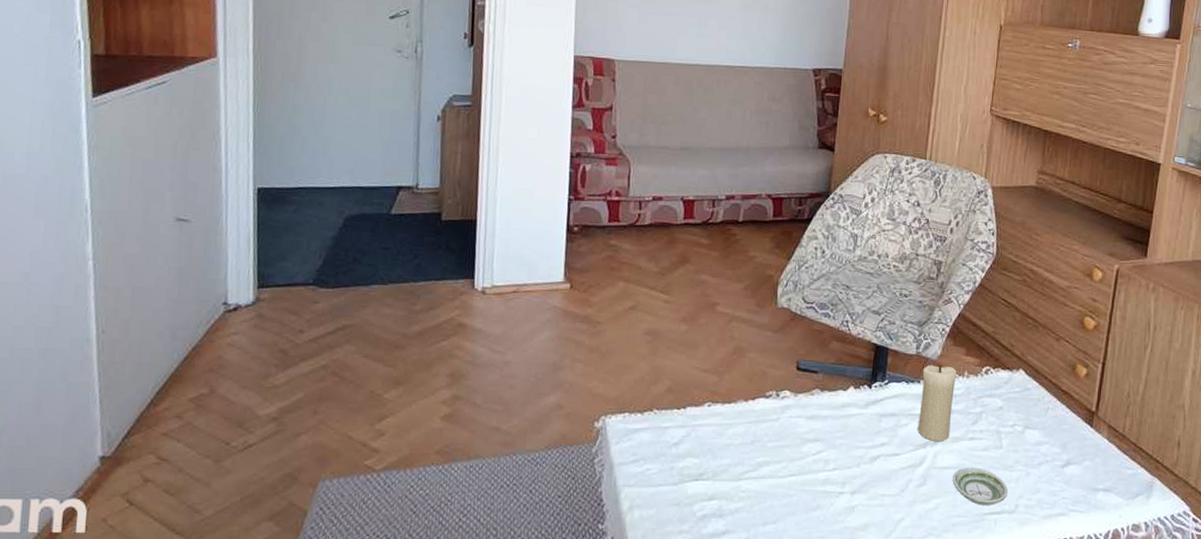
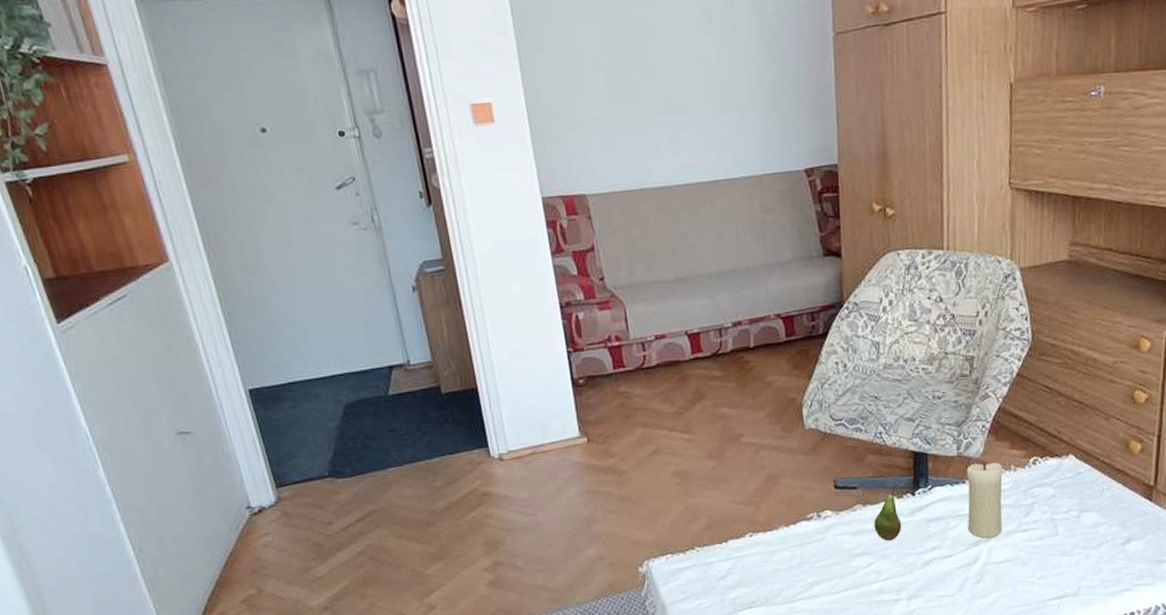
fruit: none [829,370,859,430] -> present [874,480,902,541]
saucer: present [953,467,1008,505] -> none [1010,557,1068,593]

